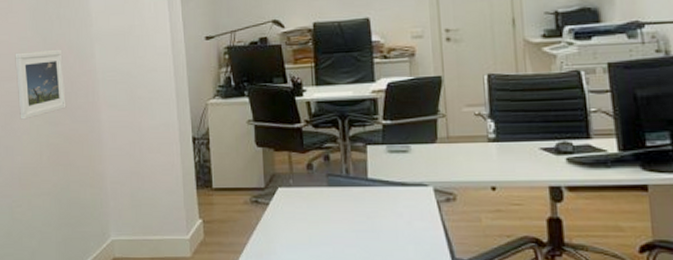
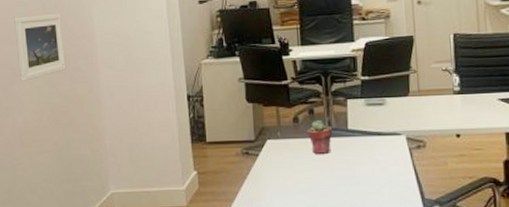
potted succulent: none [323,168,351,204] -> present [308,120,333,154]

